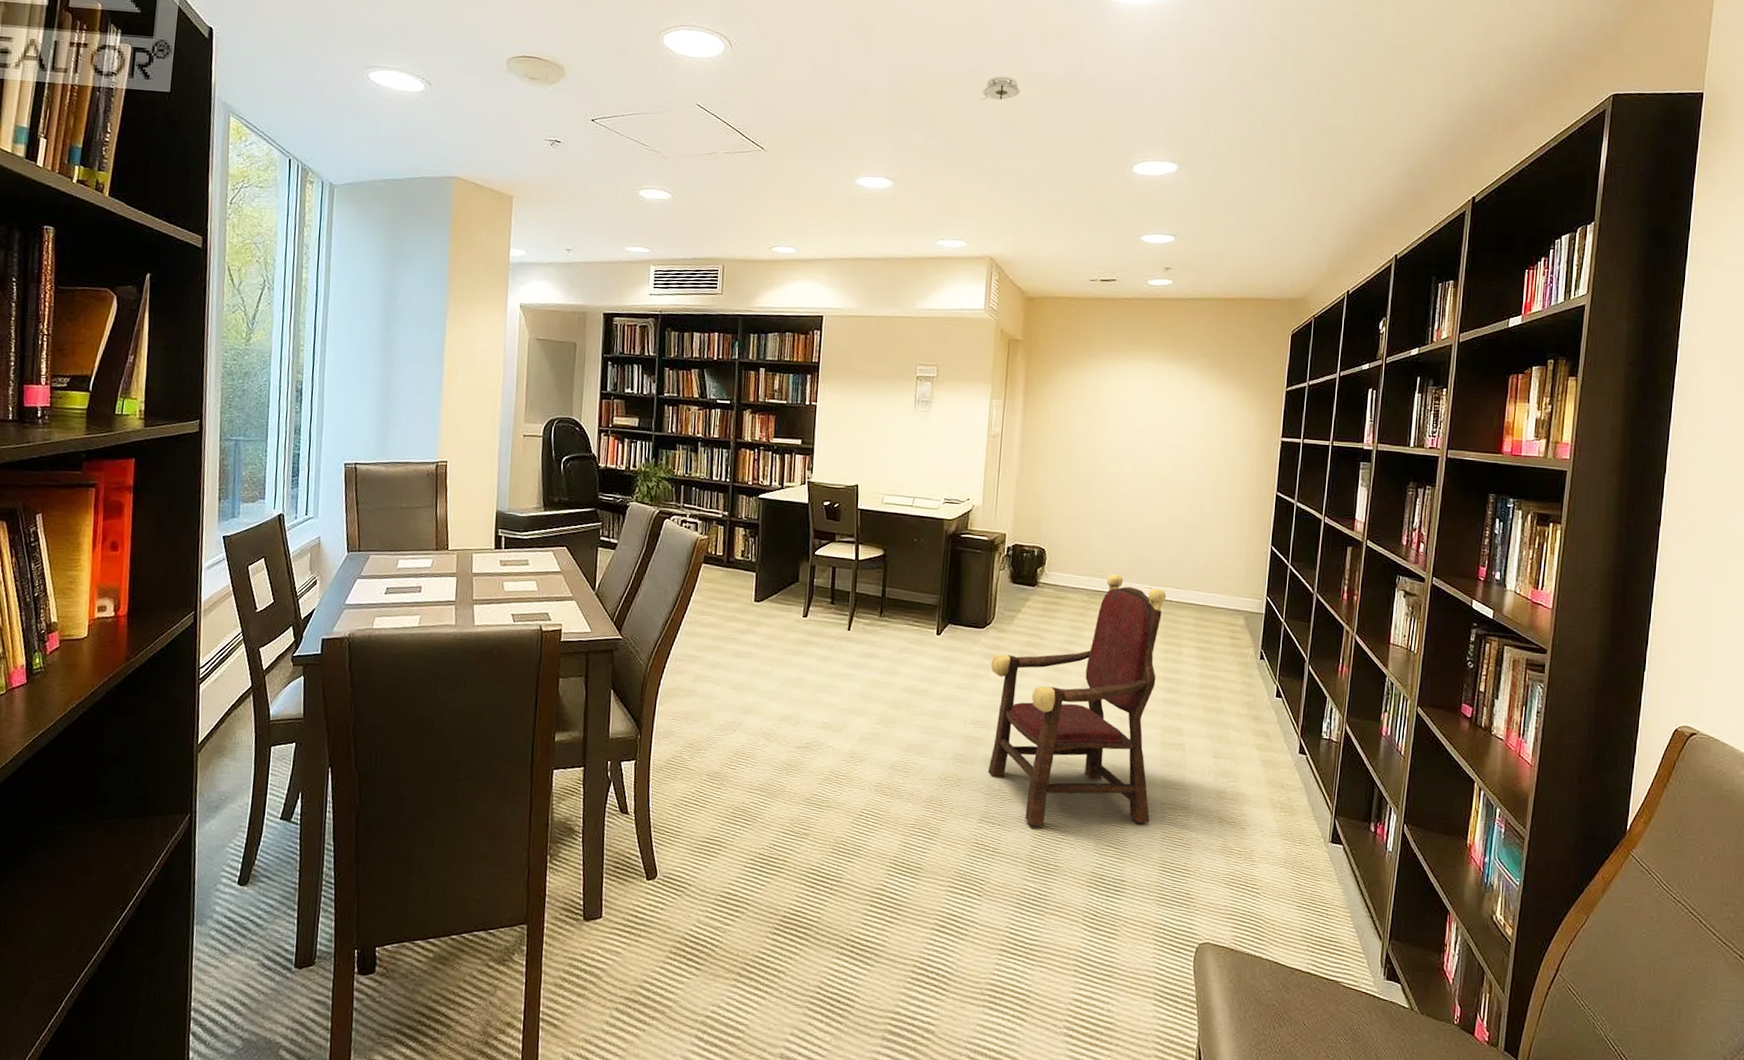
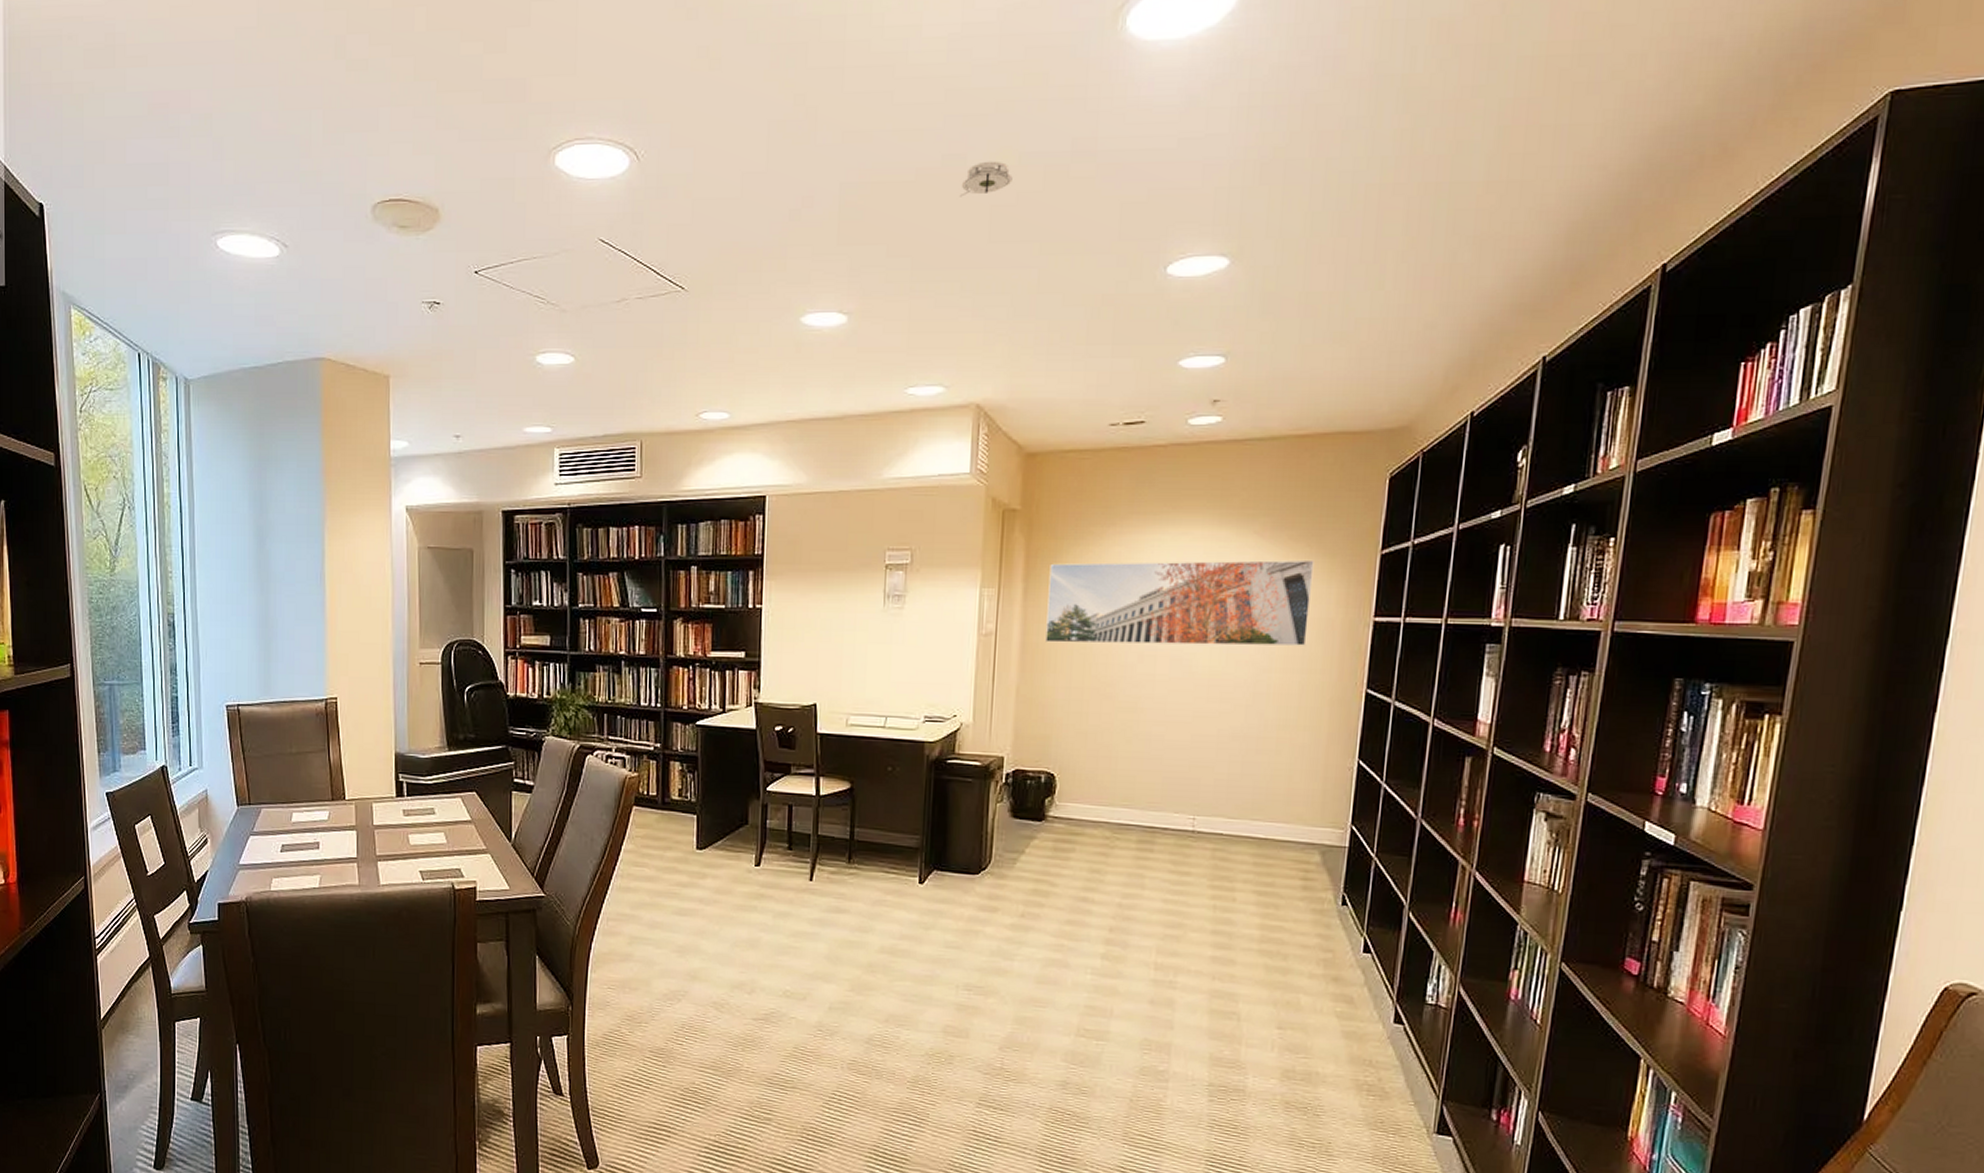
armchair: present [988,574,1167,826] -> none [986,803,1215,1111]
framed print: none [1040,383,1239,457] -> present [1045,559,1314,646]

